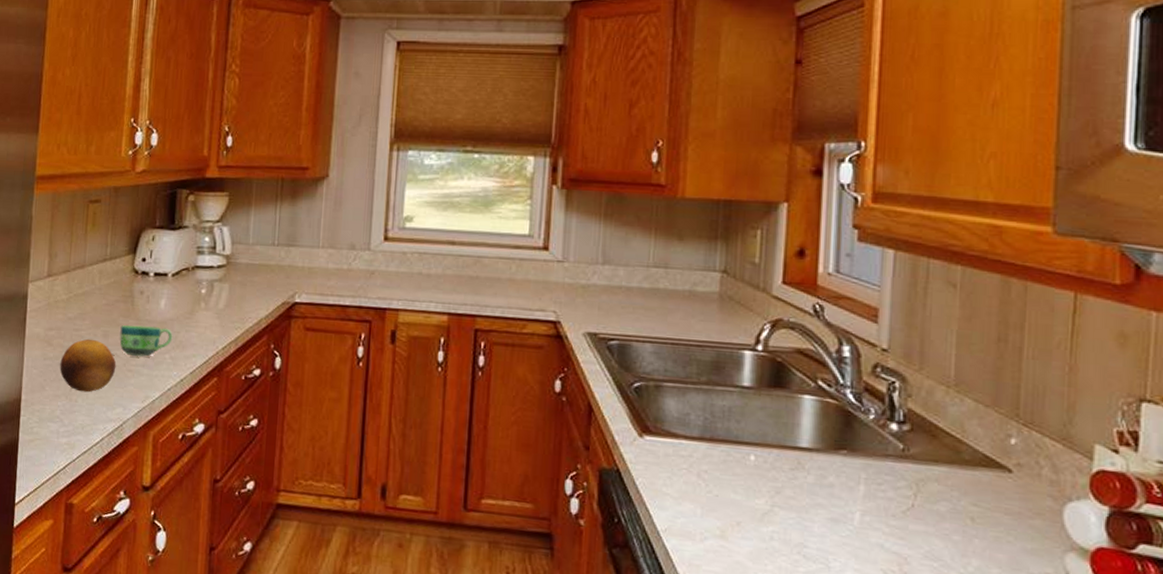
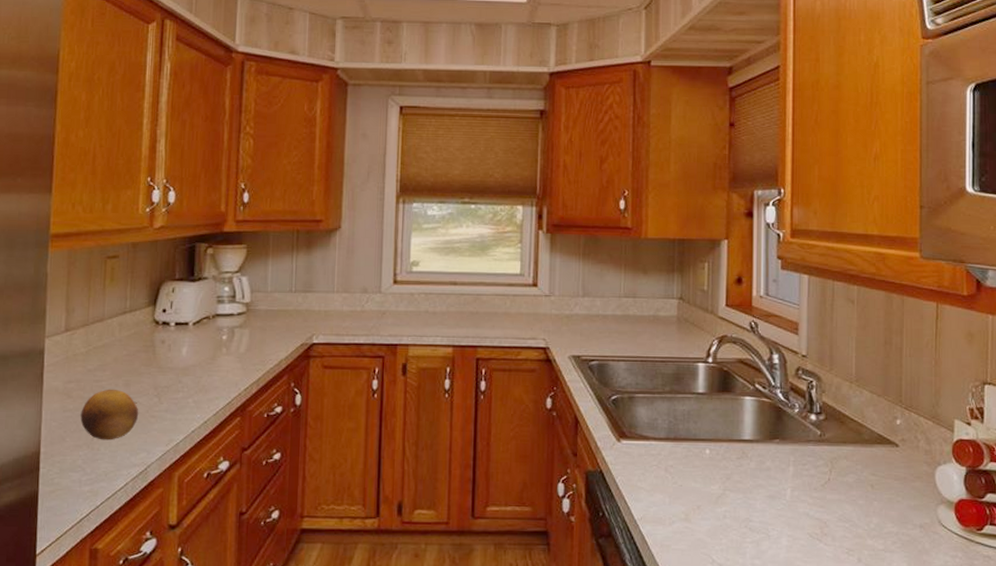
cup: present [119,325,173,357] -> none [141,373,195,402]

